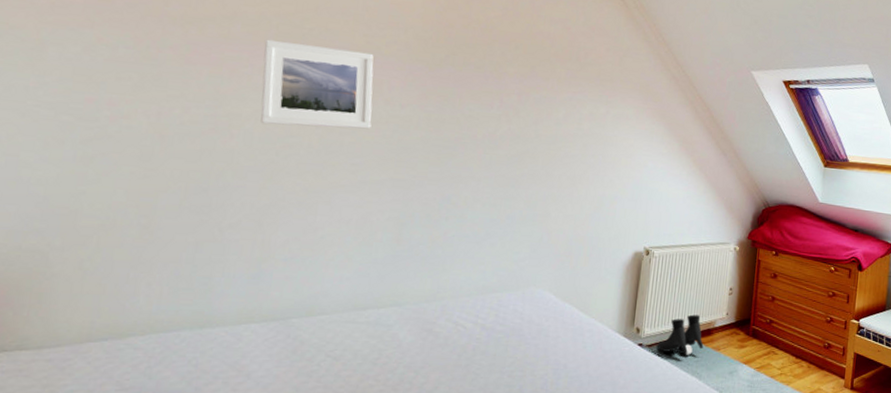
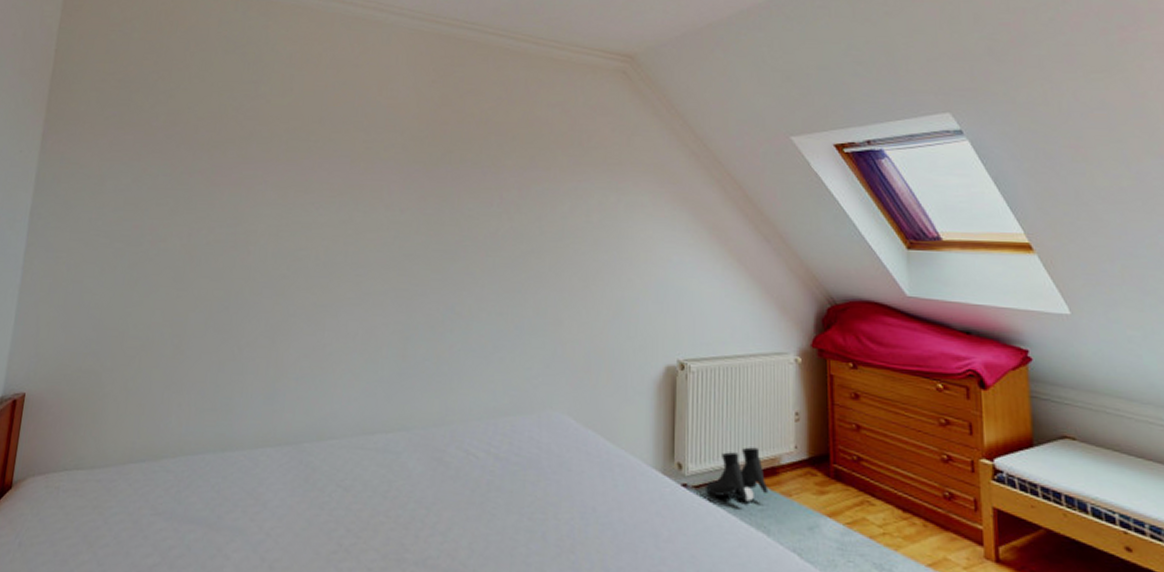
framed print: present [260,39,374,129] -> none [273,155,374,239]

